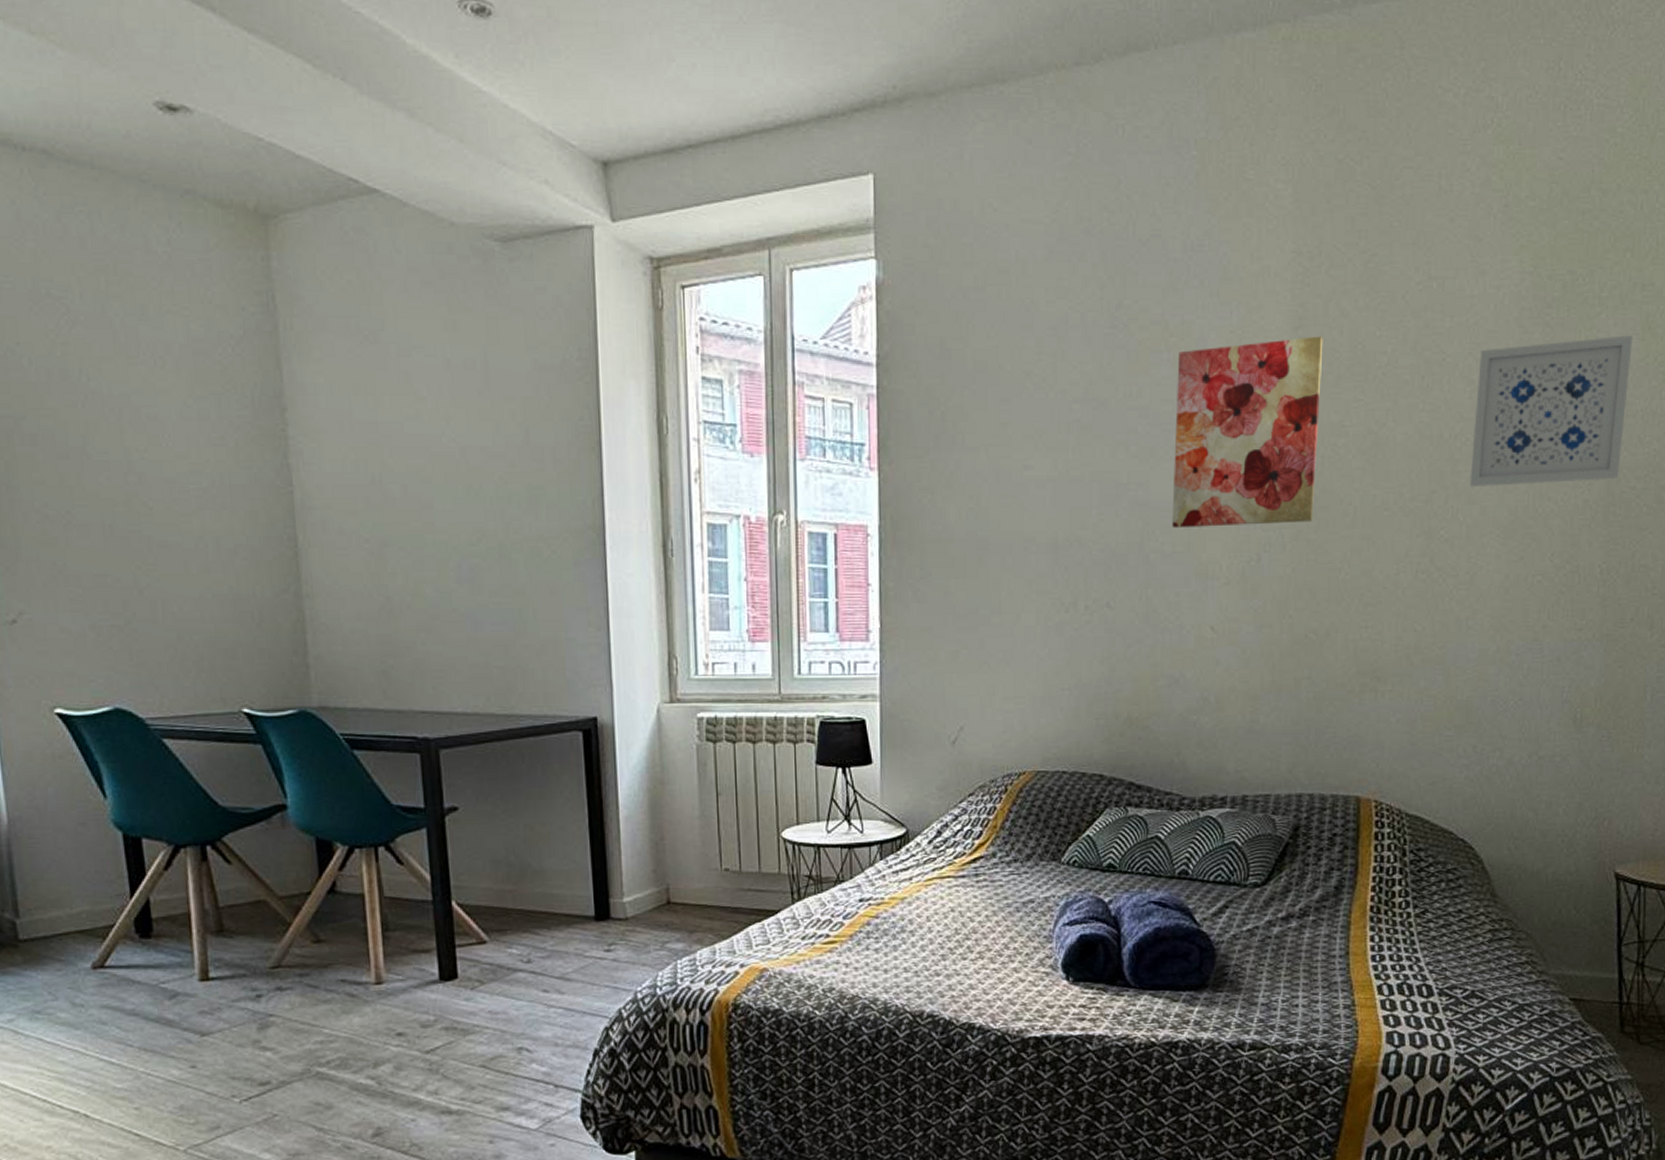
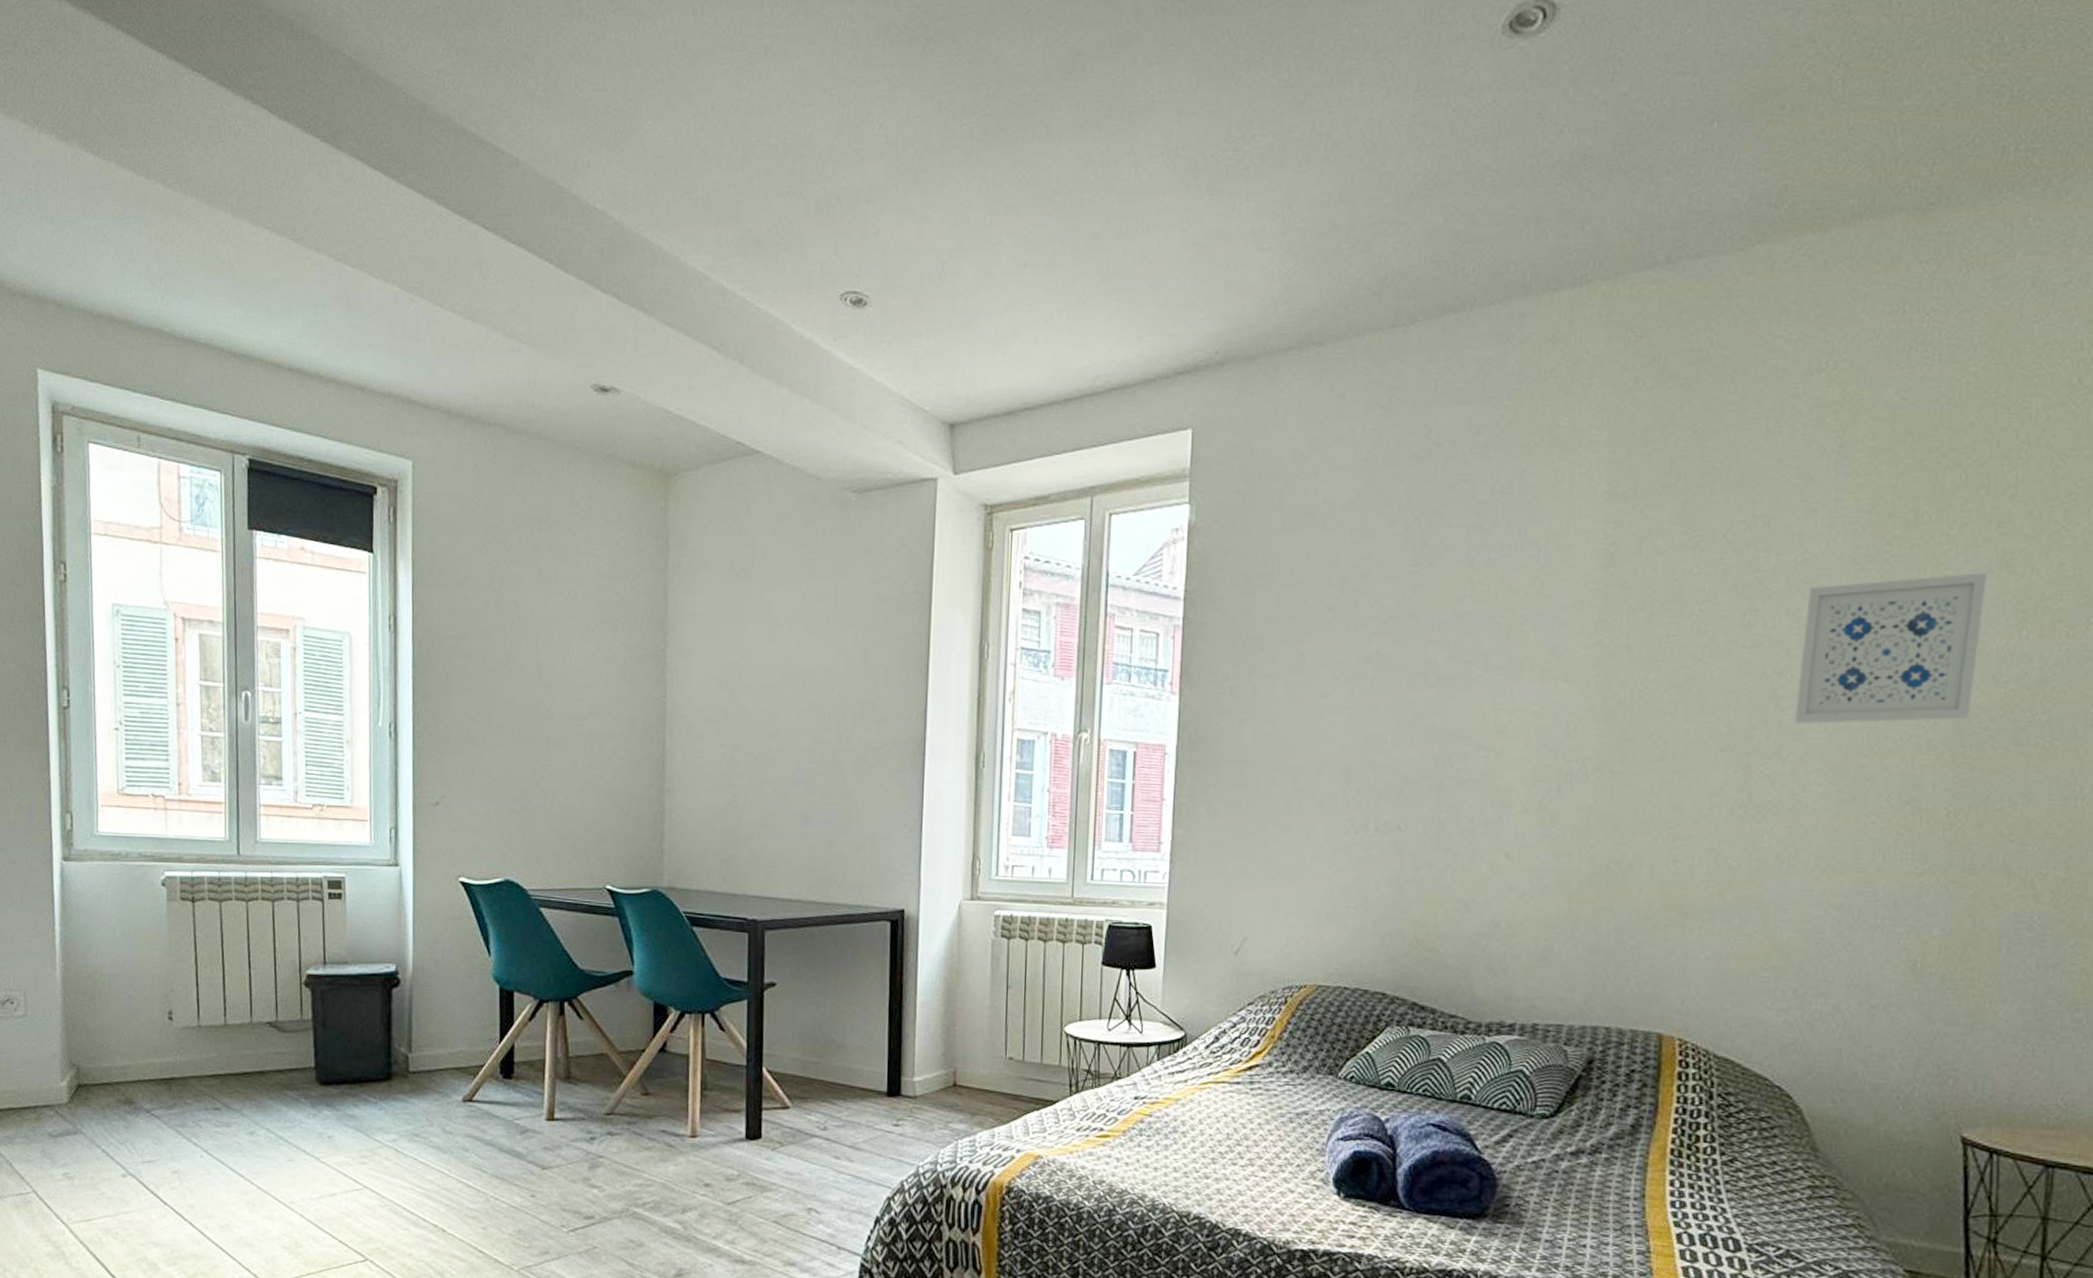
wall art: present [1172,336,1323,529] -> none [1469,573,1636,757]

